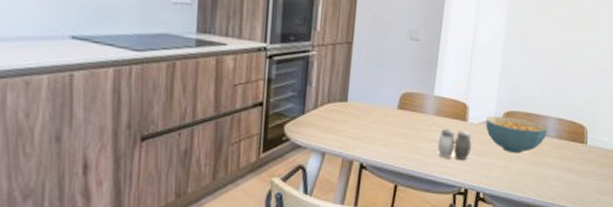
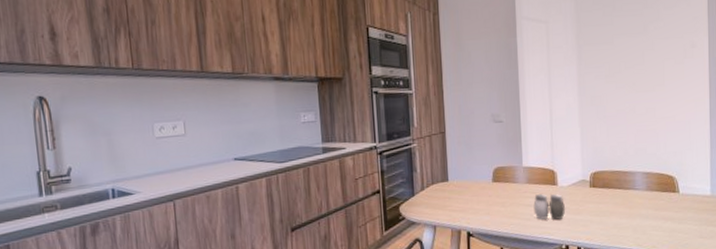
cereal bowl: present [485,115,548,154] -> none [575,176,637,209]

